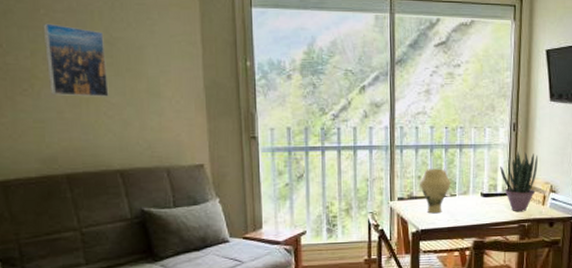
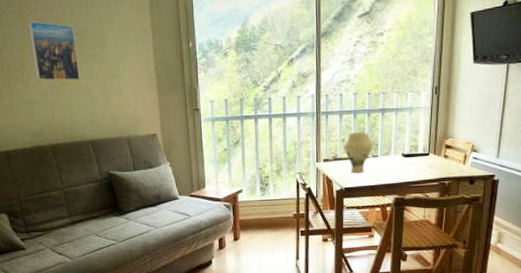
potted plant: present [500,151,538,212] -> none [421,113,459,171]

